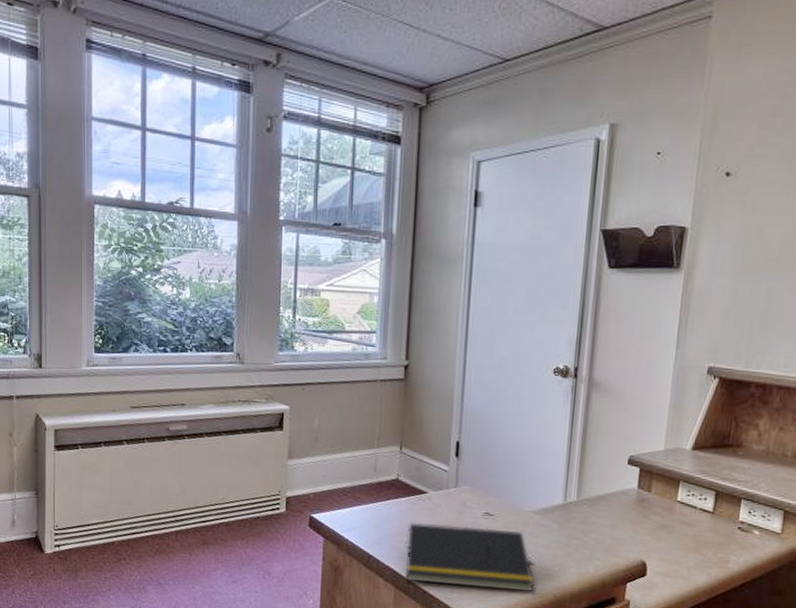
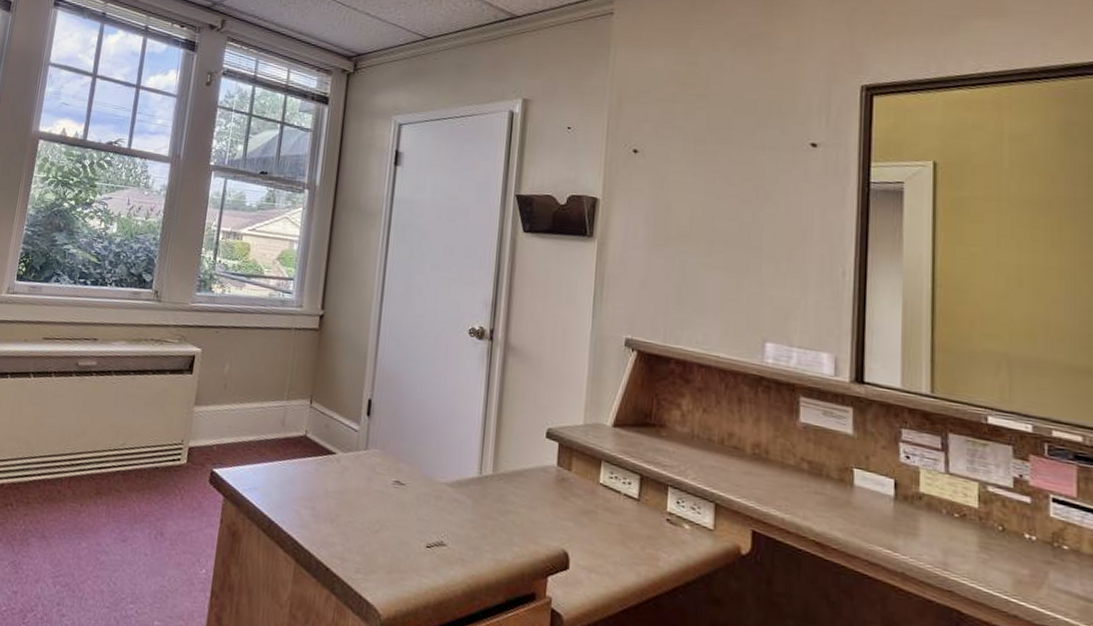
notepad: present [404,523,535,592] -> none [306,486,447,579]

